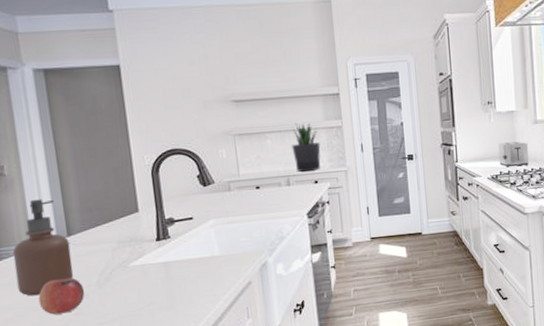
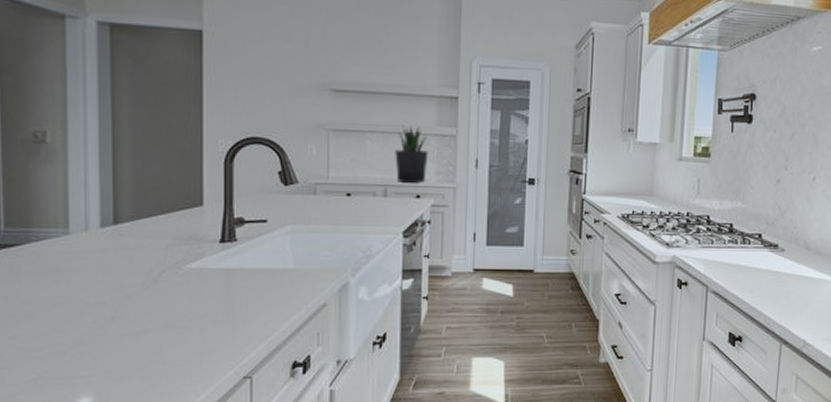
soap dispenser: present [12,199,74,296] -> none [44,176,115,290]
fruit: present [38,277,85,315] -> none [68,273,126,315]
toaster: present [498,141,530,168] -> none [633,178,669,208]

